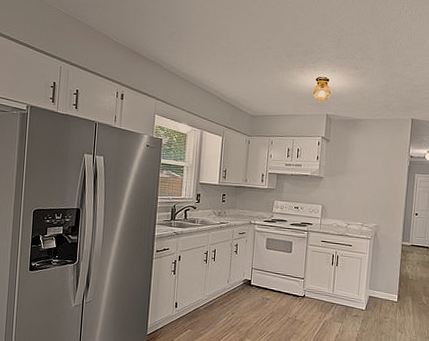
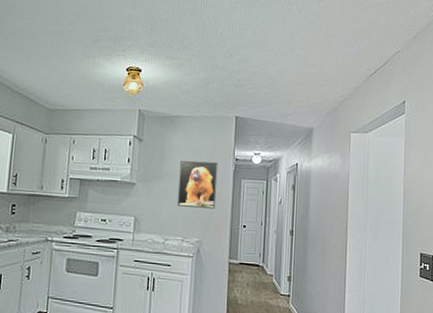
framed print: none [358,157,395,199] -> present [177,160,218,209]

